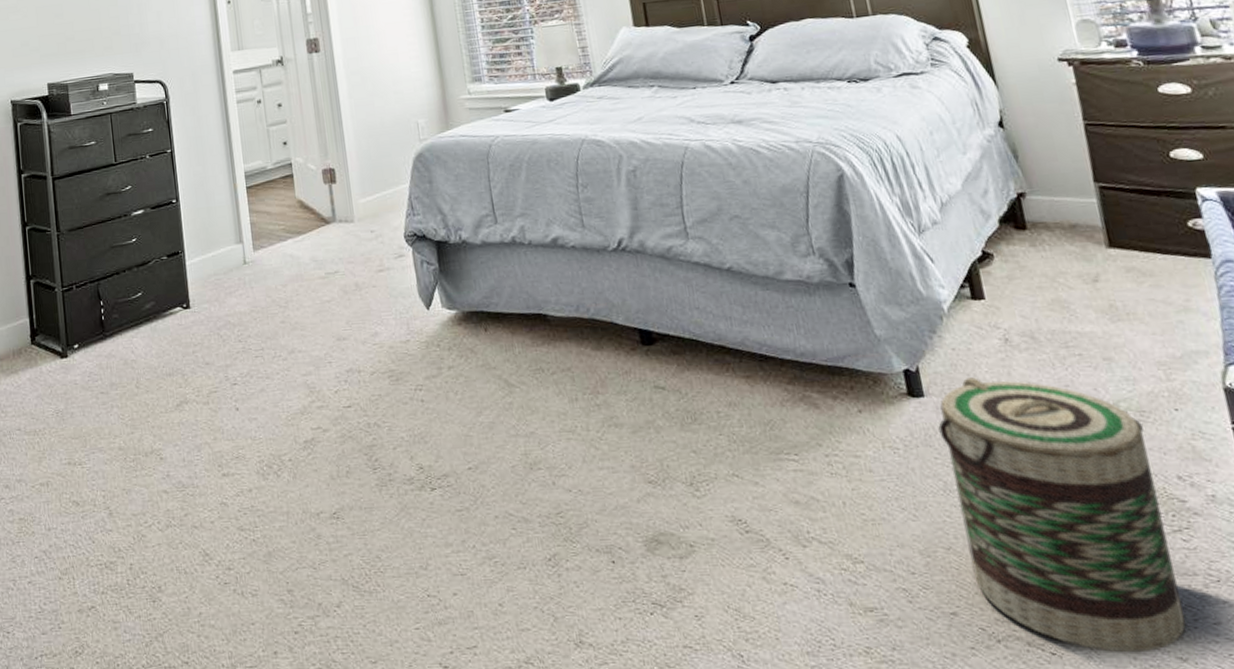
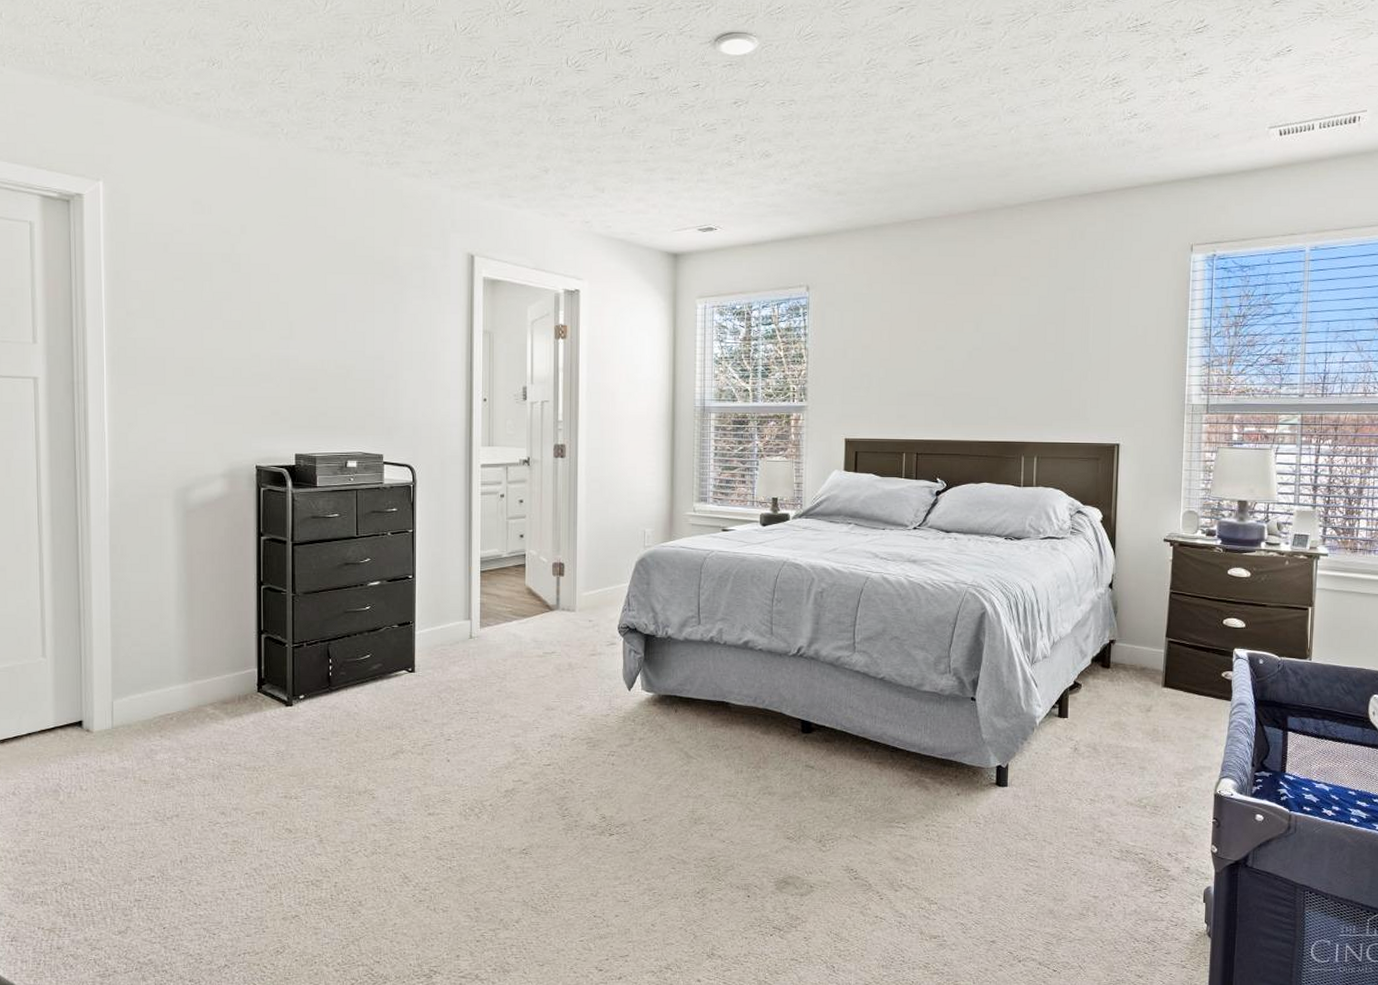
basket: present [938,377,1186,653] -> none [1012,775,1154,971]

